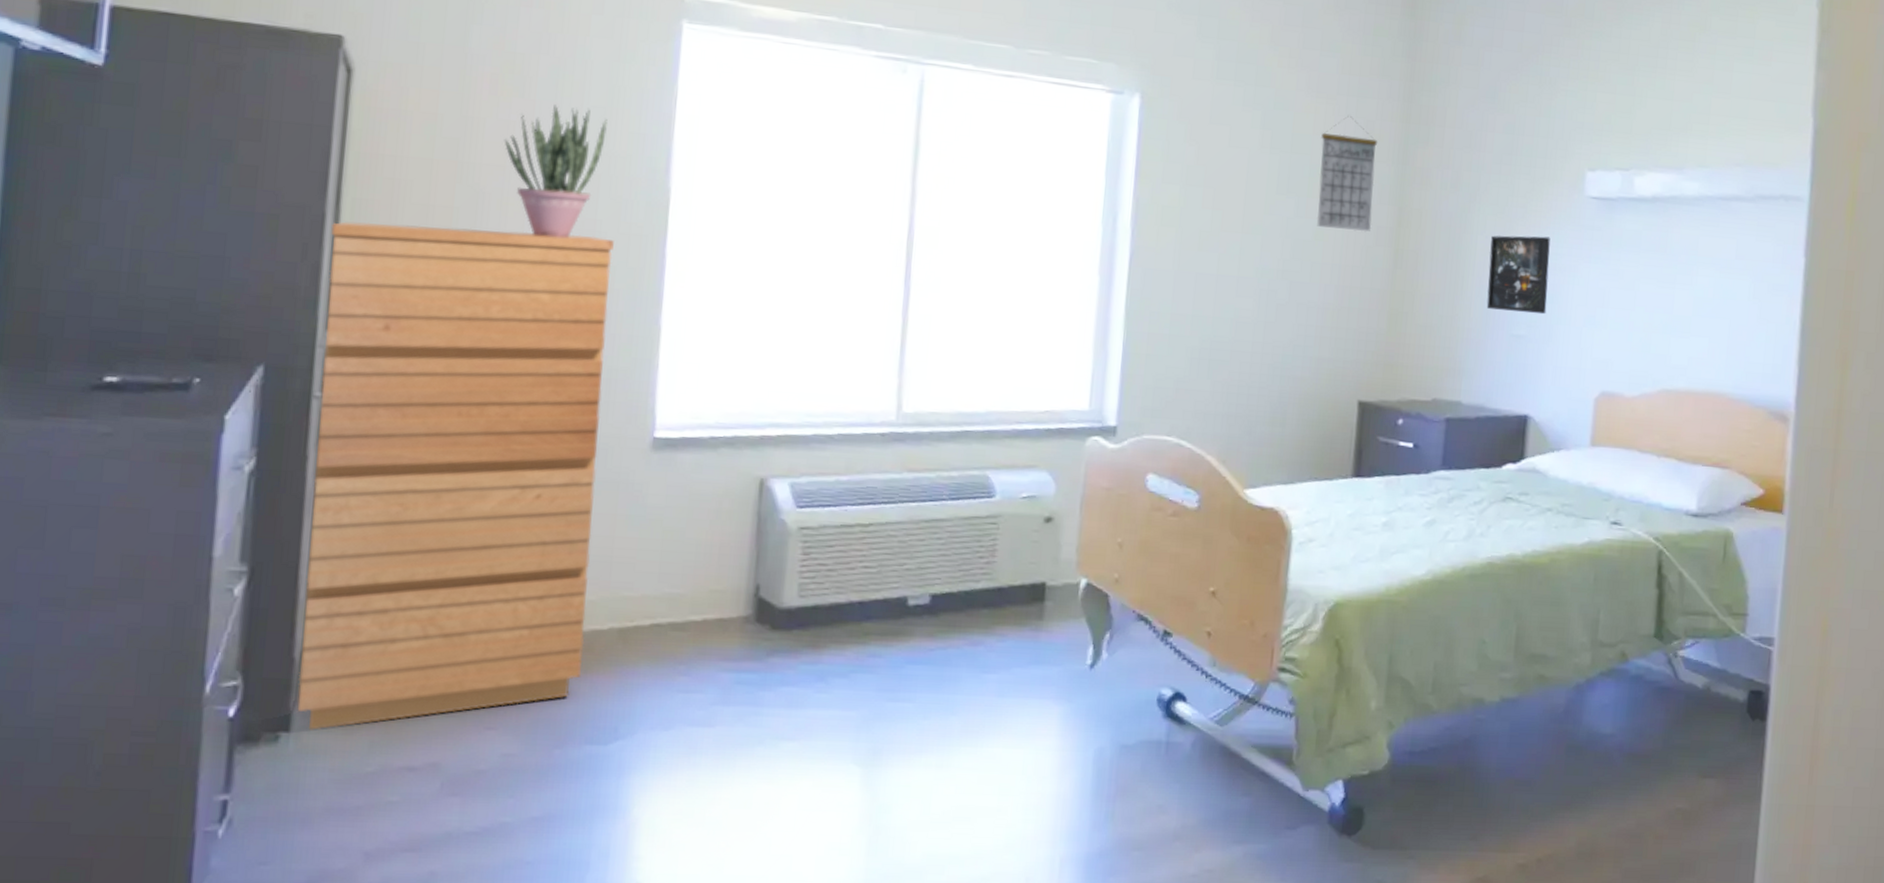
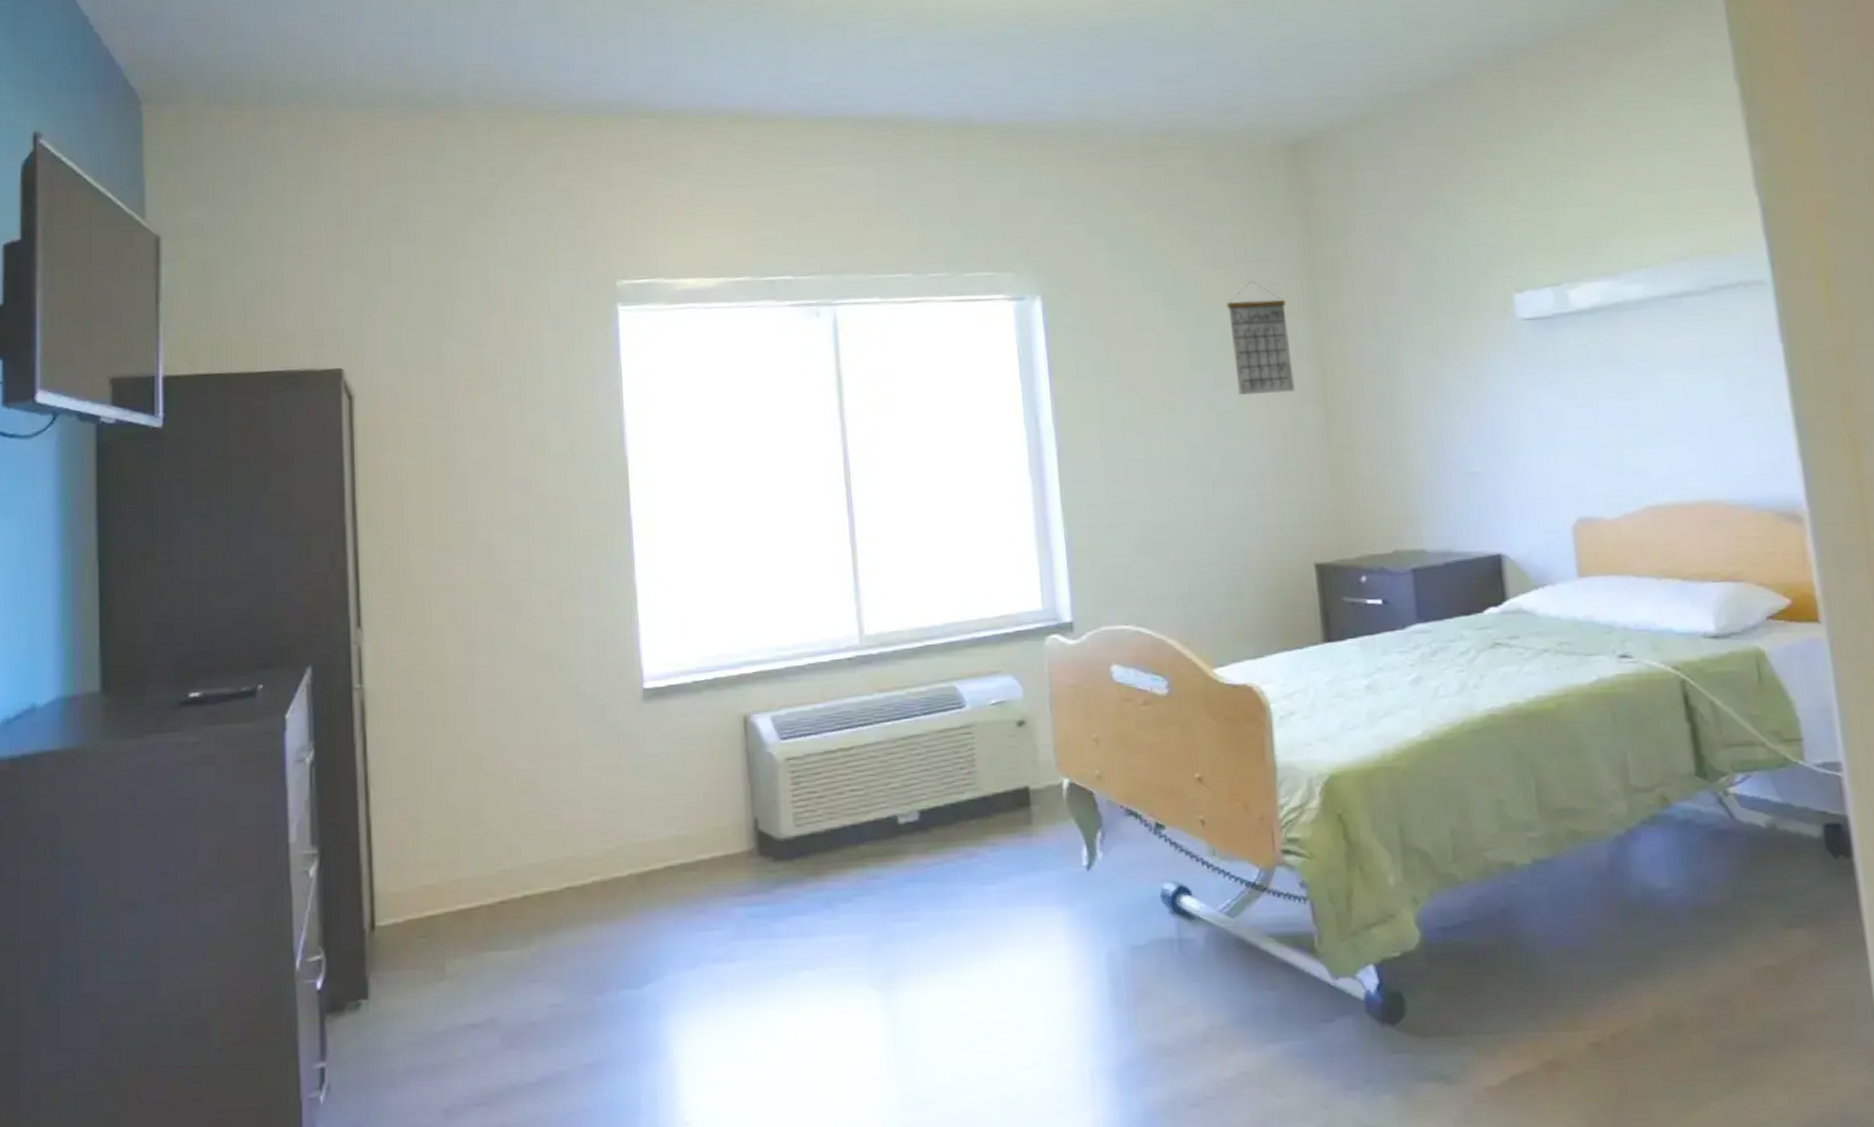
dresser: present [297,221,614,730] -> none [352,510,609,996]
potted plant: present [504,104,607,239] -> none [482,396,566,518]
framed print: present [1486,235,1551,315] -> none [1424,366,1500,450]

